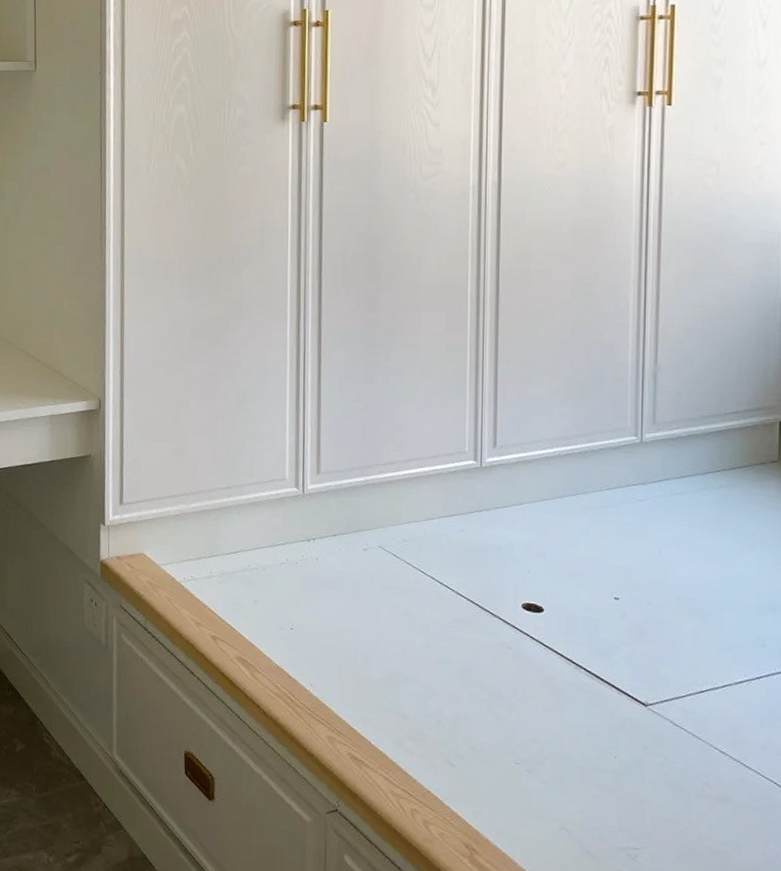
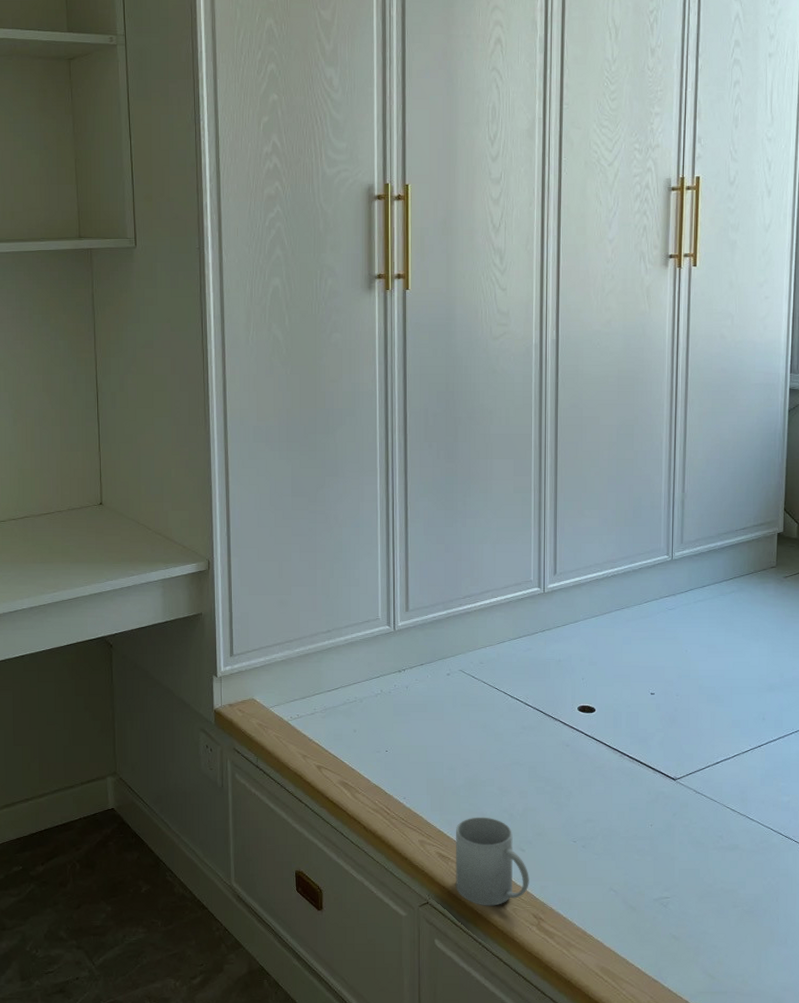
mug: none [369,718,460,827] -> present [455,817,529,907]

